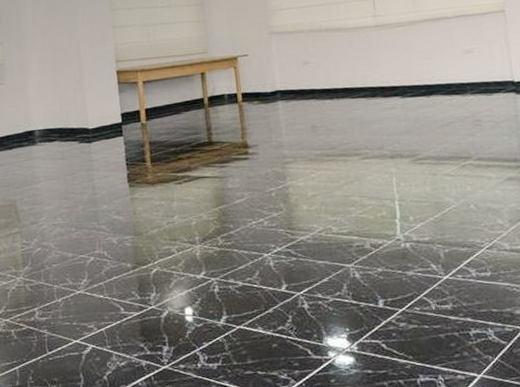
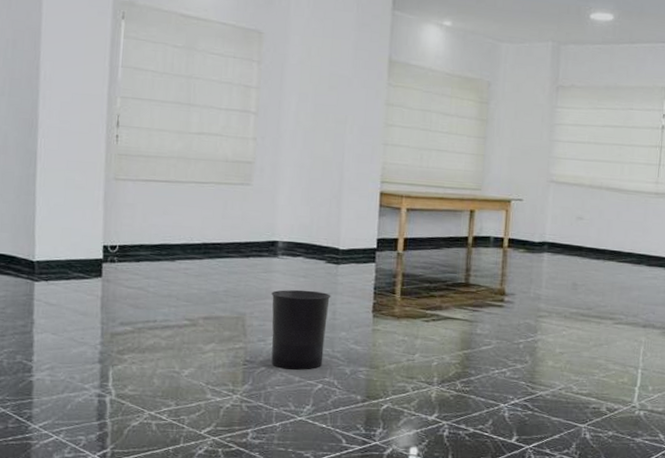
waste bin: none [36,170,91,247] -> present [271,289,331,370]

